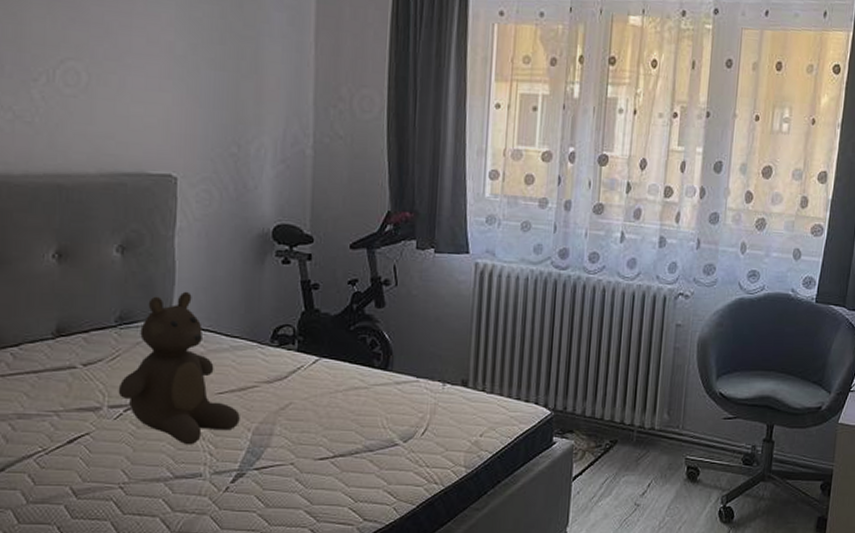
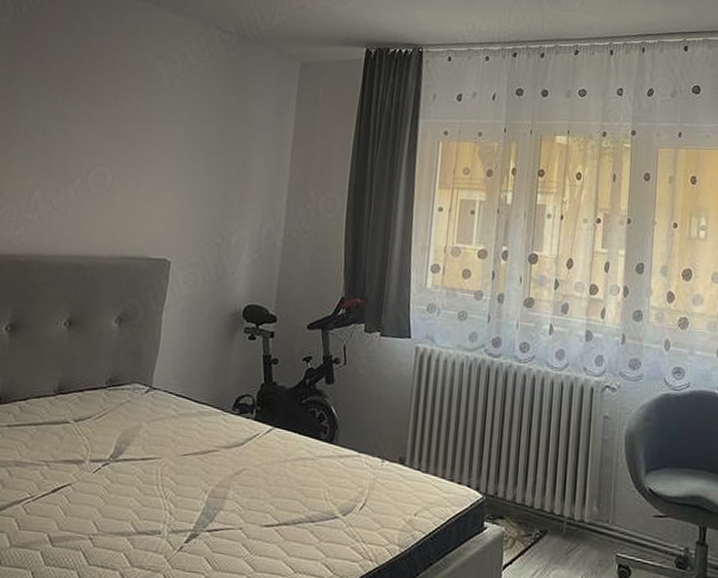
teddy bear: present [118,291,240,445] -> none [99,359,200,503]

